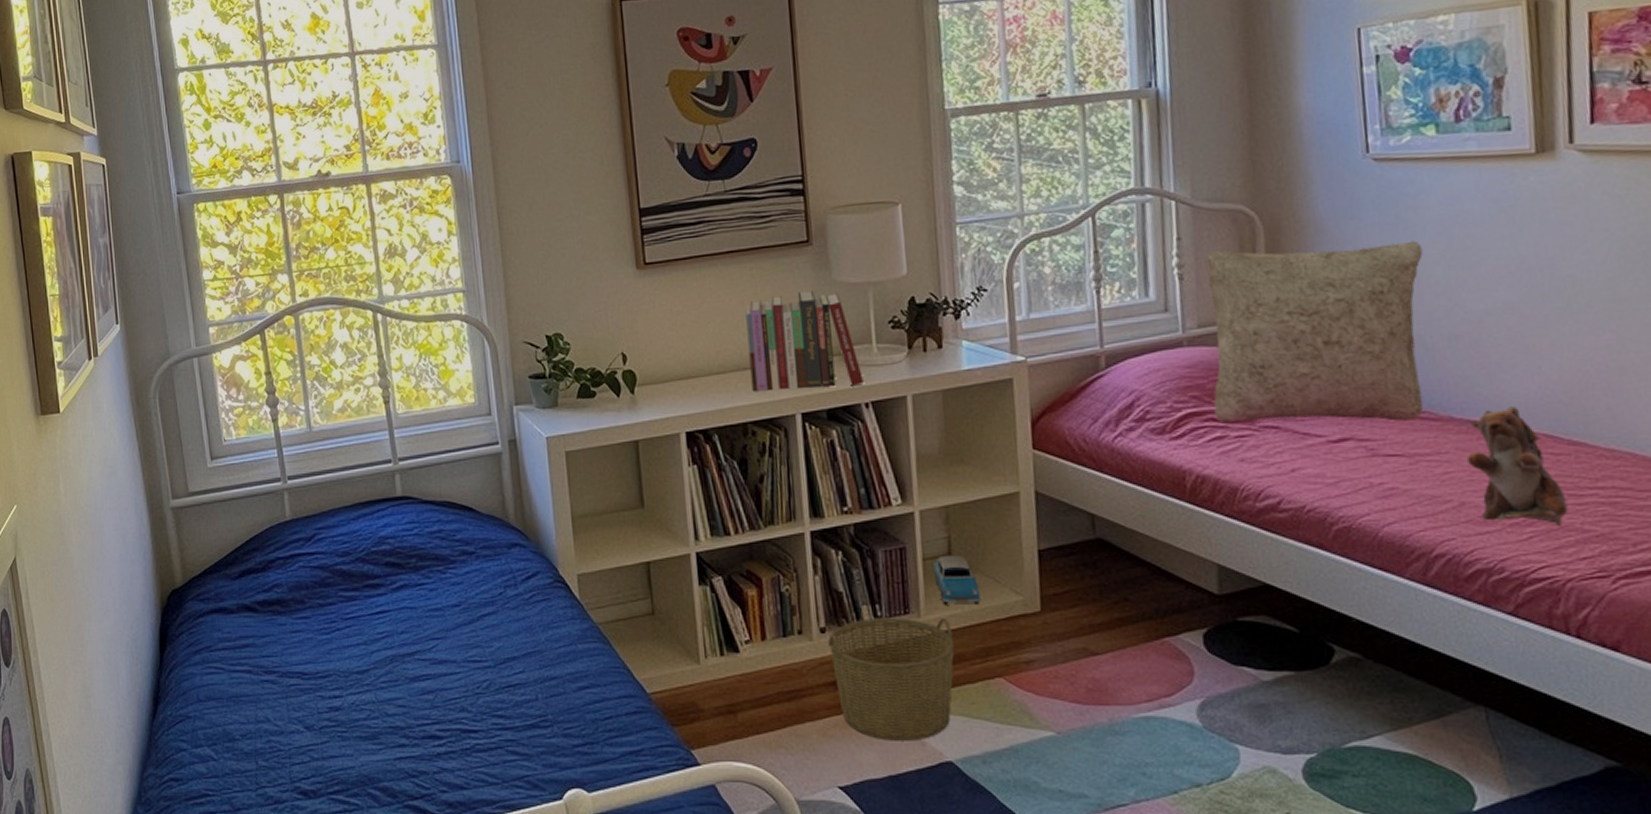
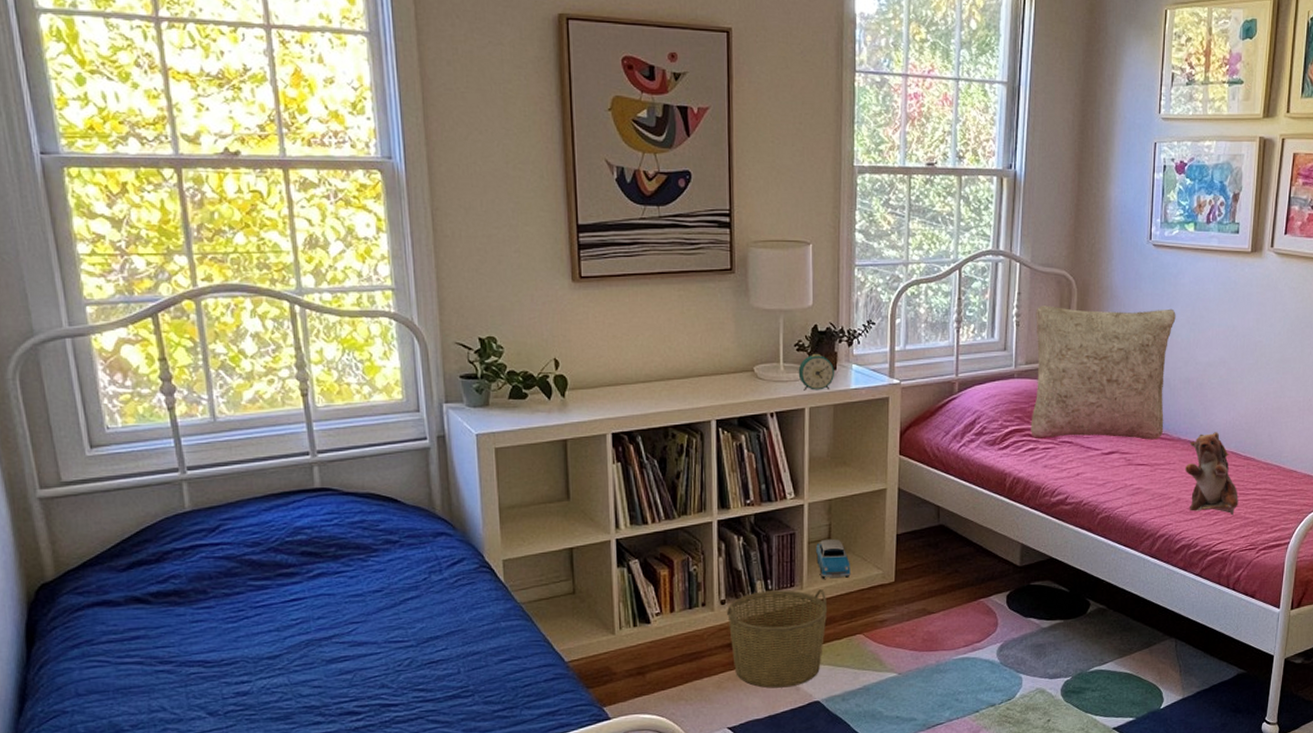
books: present [745,290,863,392] -> none [672,313,770,400]
alarm clock: none [895,329,940,375] -> present [798,353,834,391]

